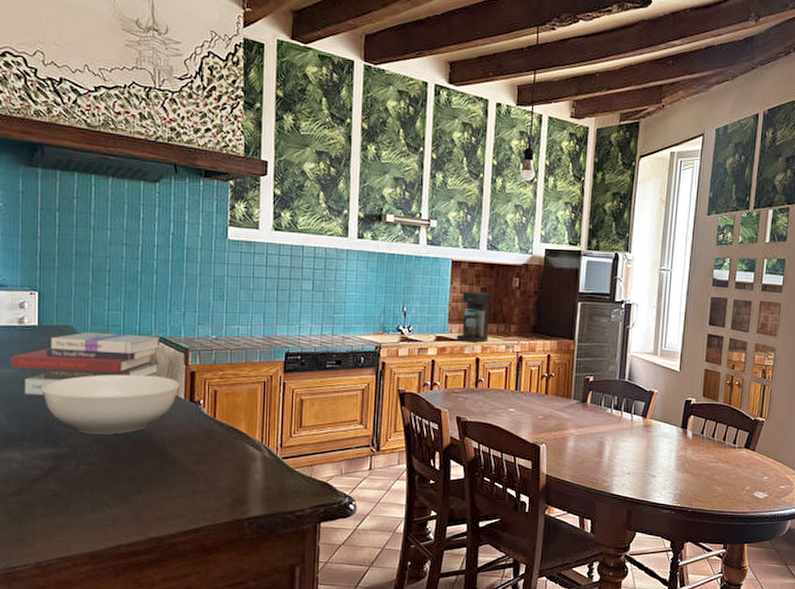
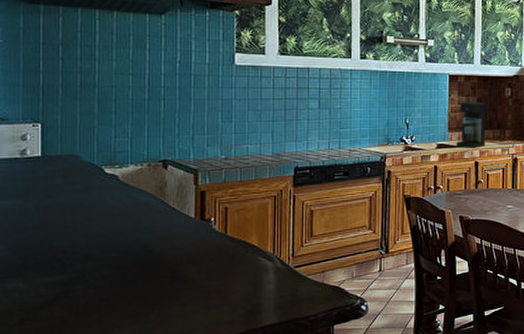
books: present [10,332,160,396] -> none [12,159,170,225]
bowl: present [42,374,180,435] -> none [46,197,190,259]

